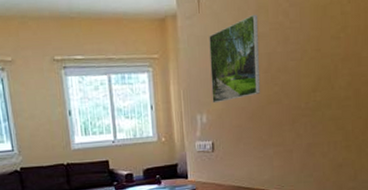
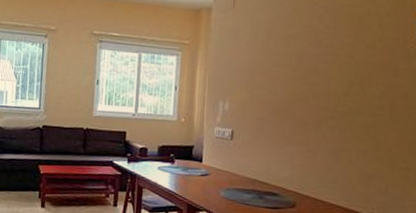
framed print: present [209,14,261,104] -> none [237,15,292,93]

